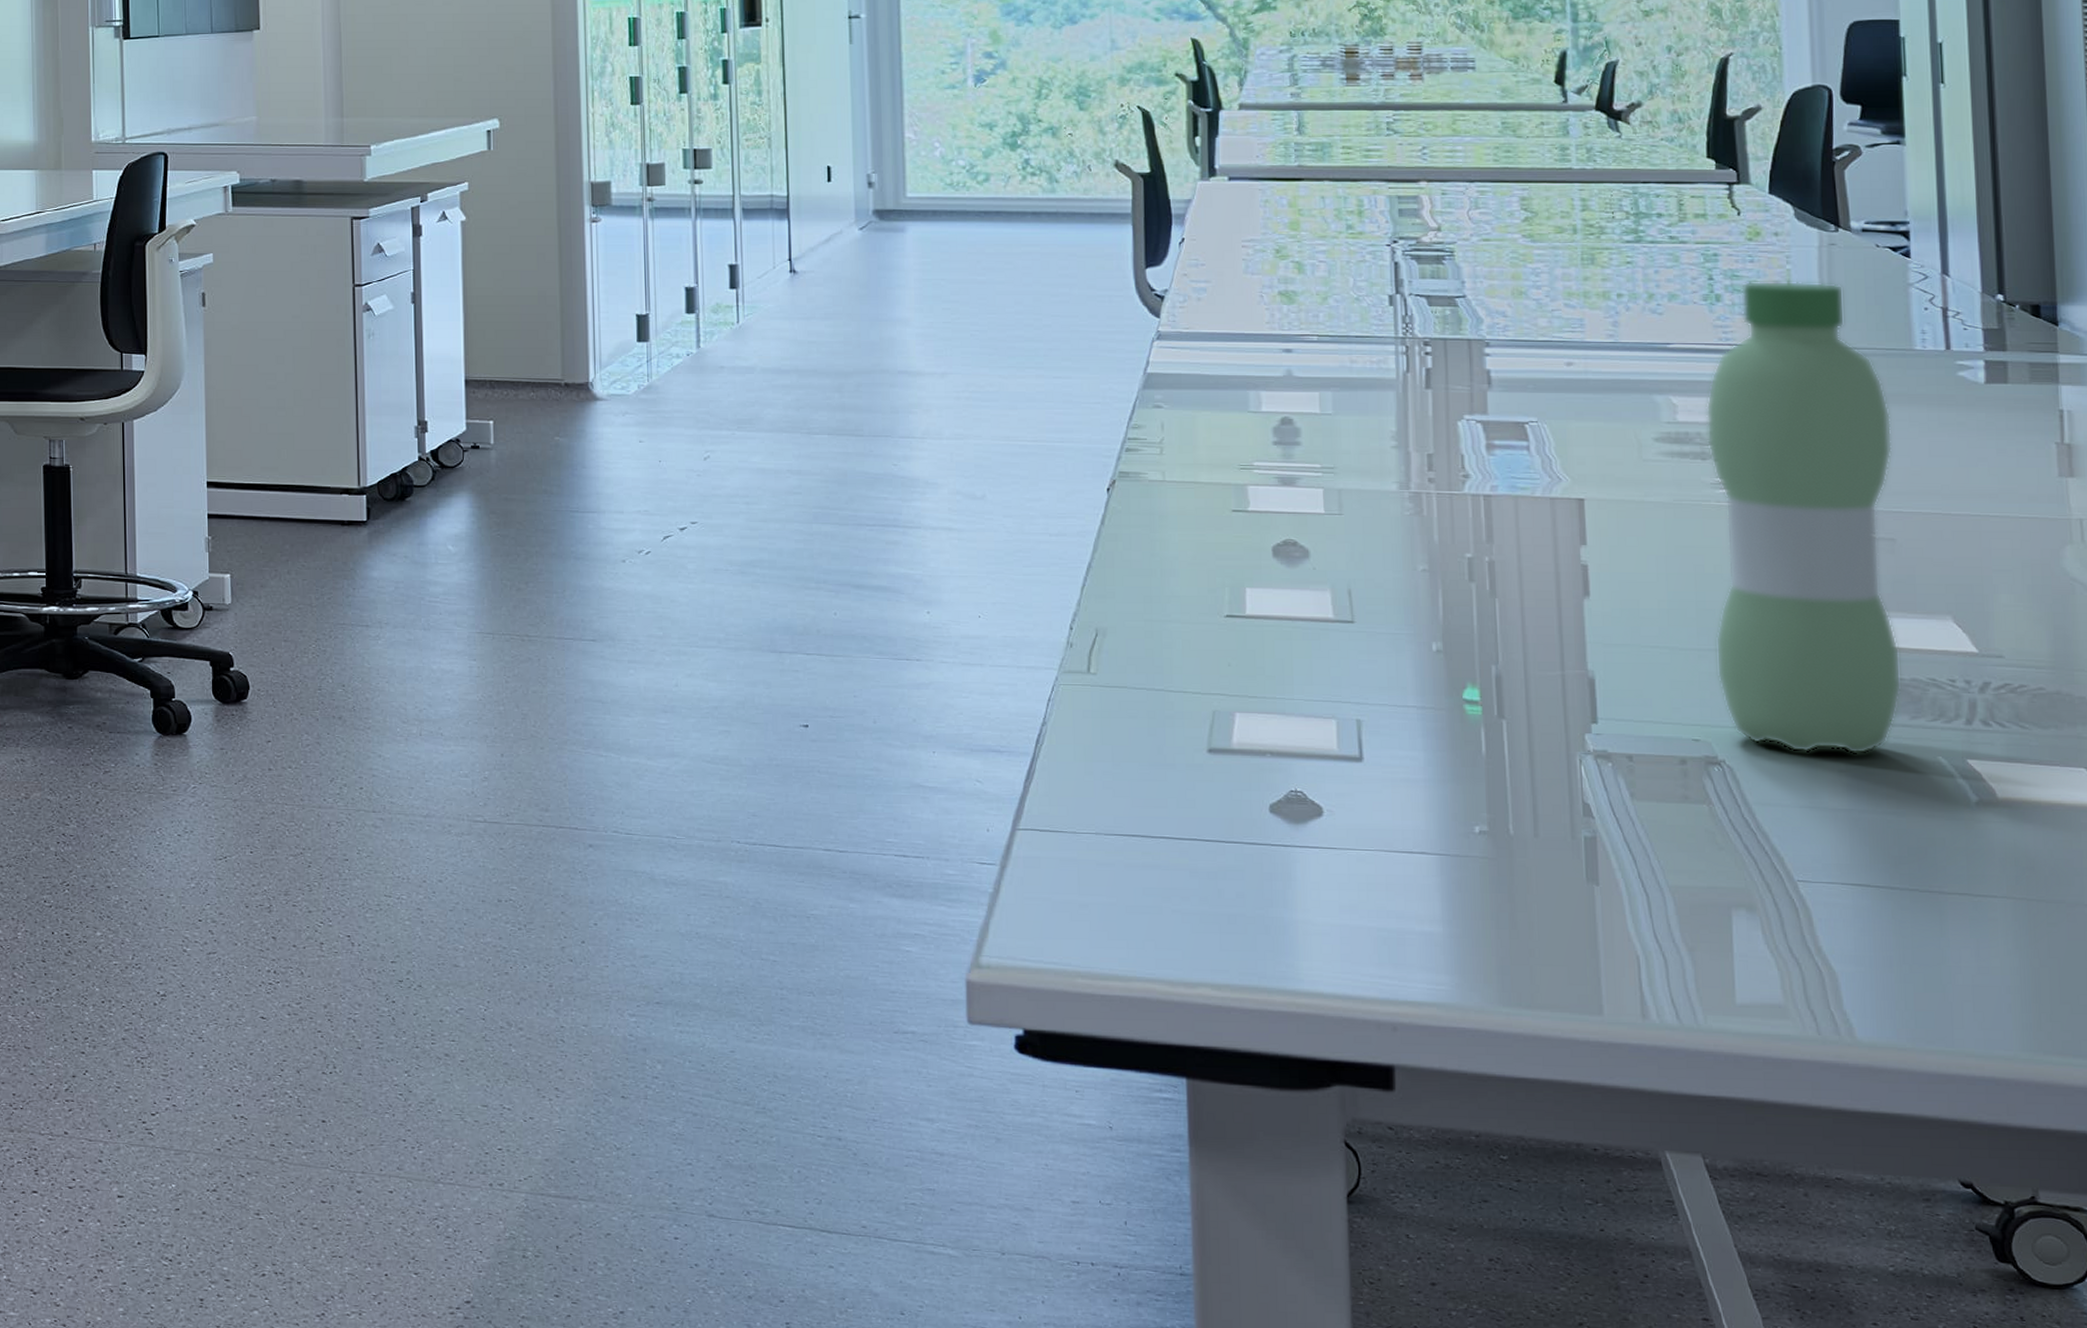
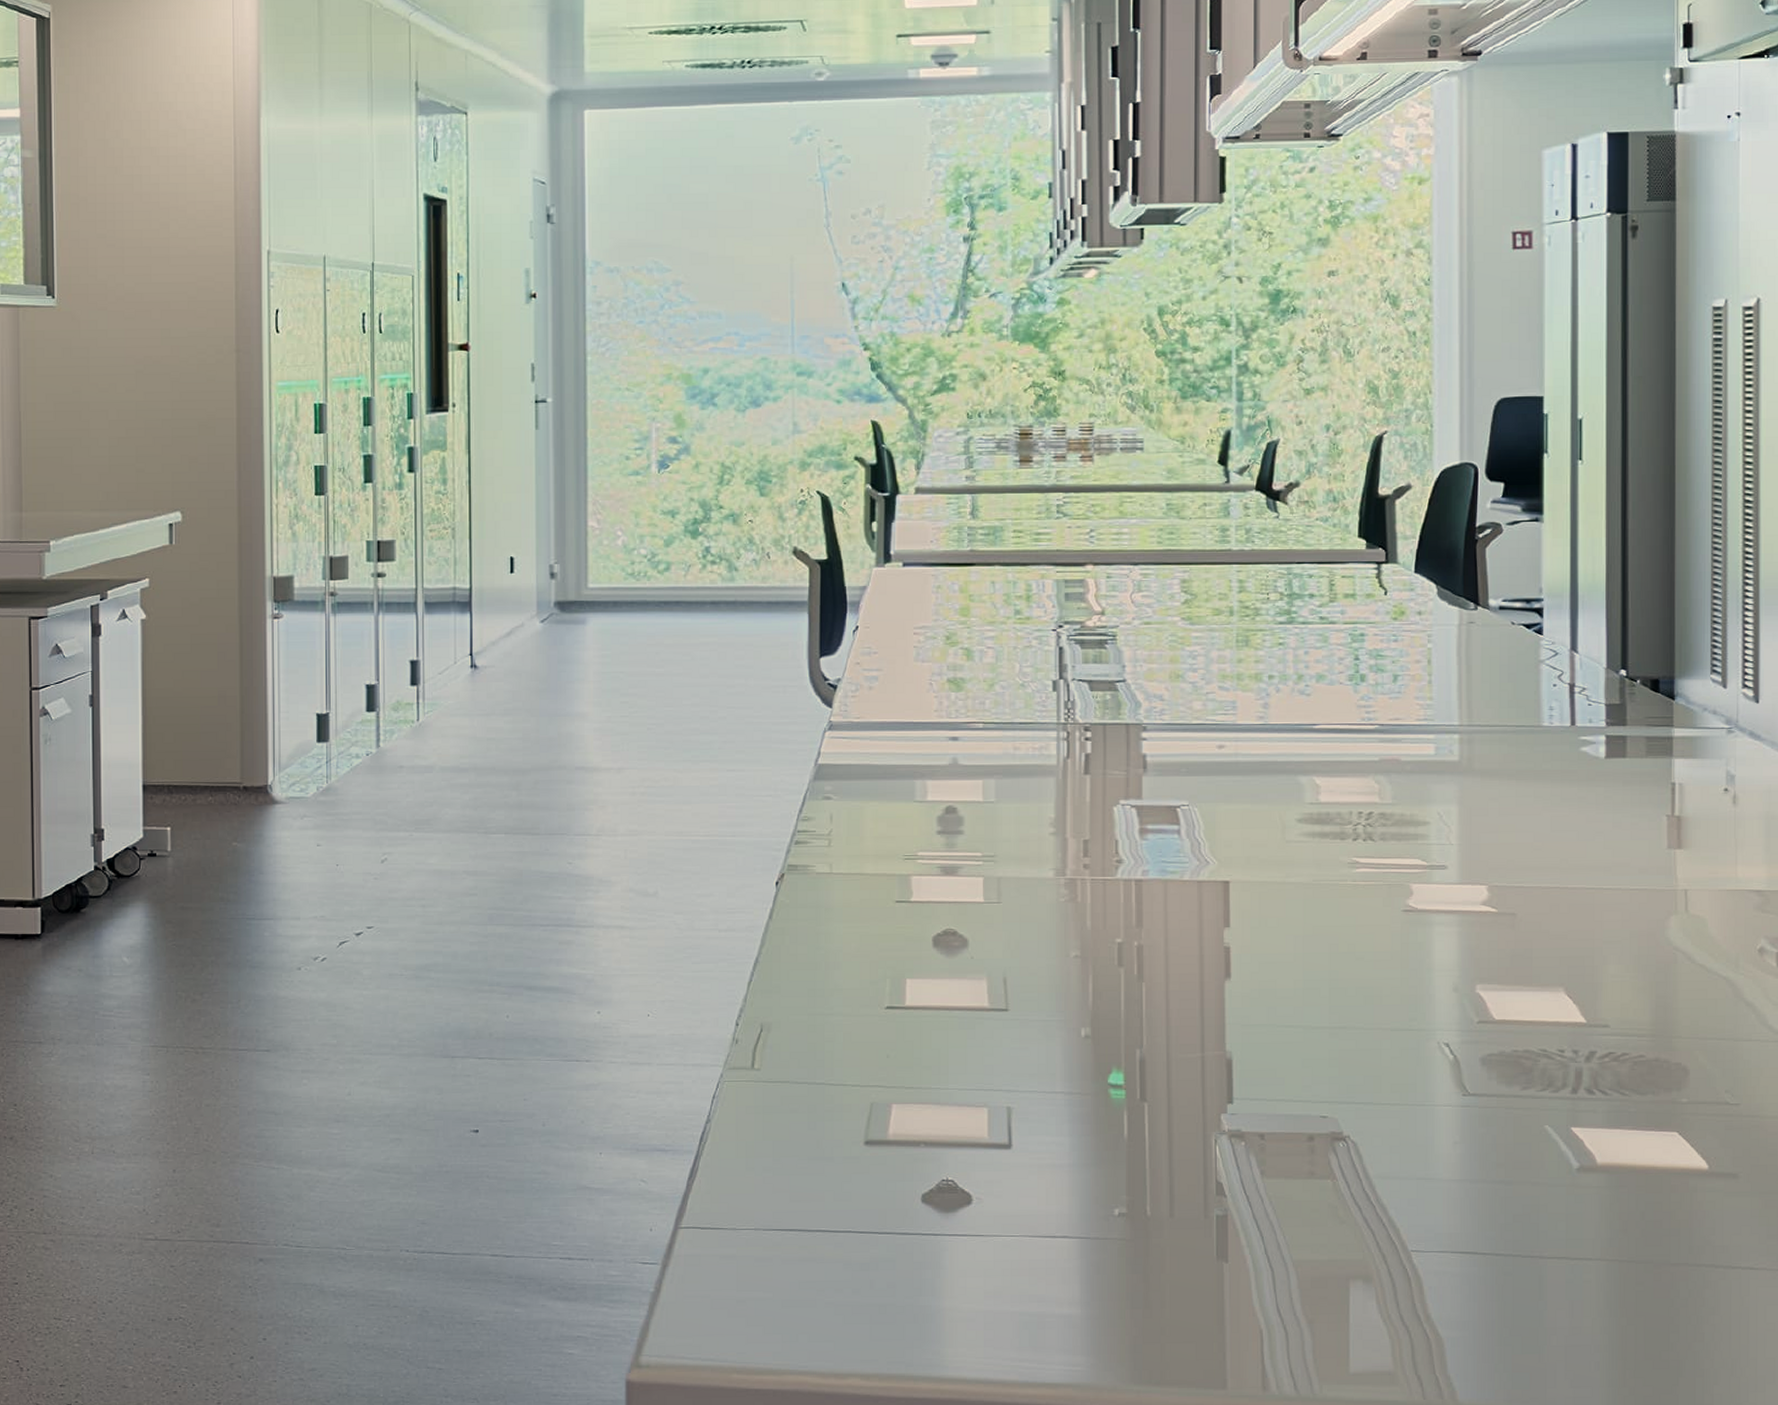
water bottle: present [1706,281,1902,755] -> none [1346,659,1517,1127]

